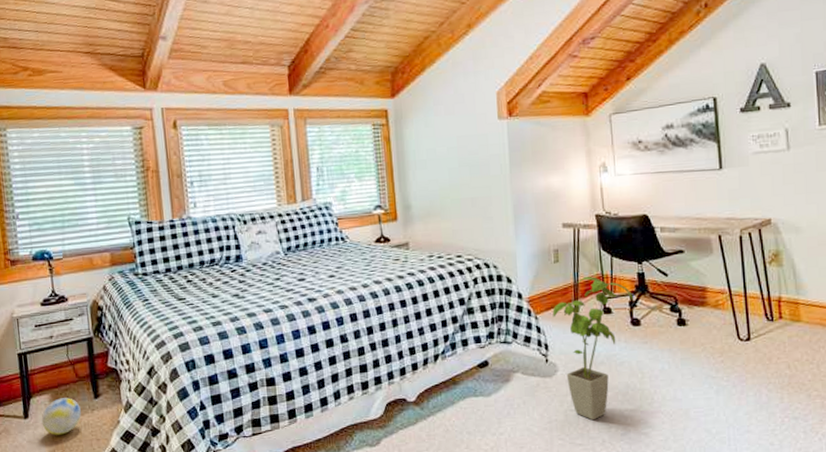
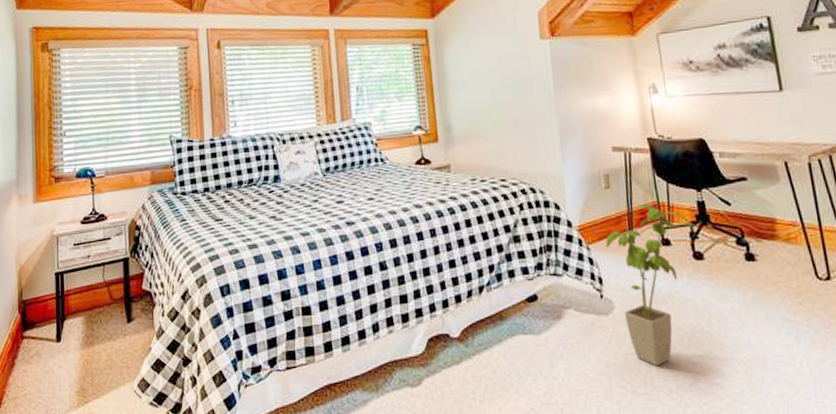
ball: present [41,398,81,435] -> none [73,321,113,361]

